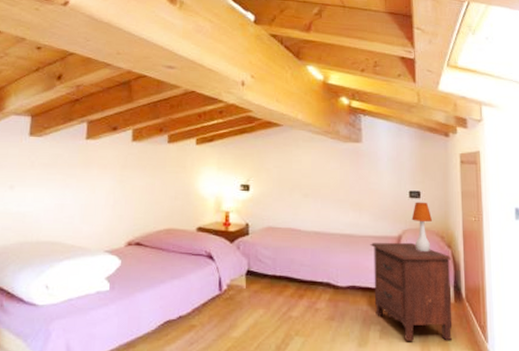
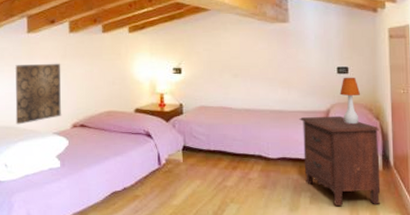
wall art: none [63,173,120,241] -> present [14,63,61,125]

